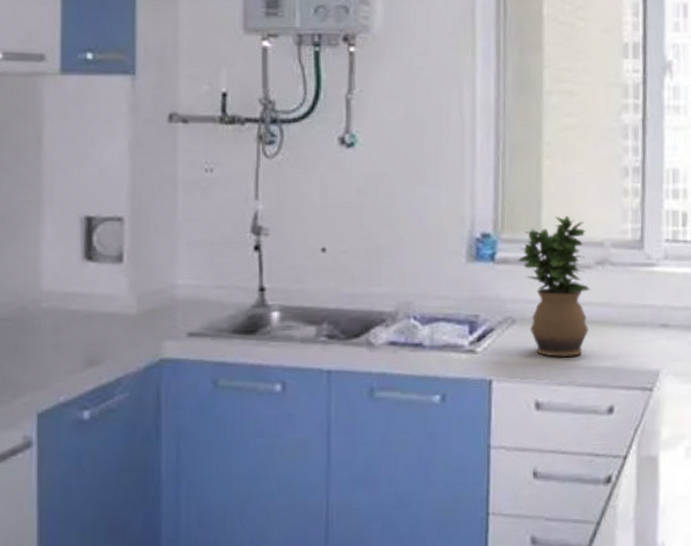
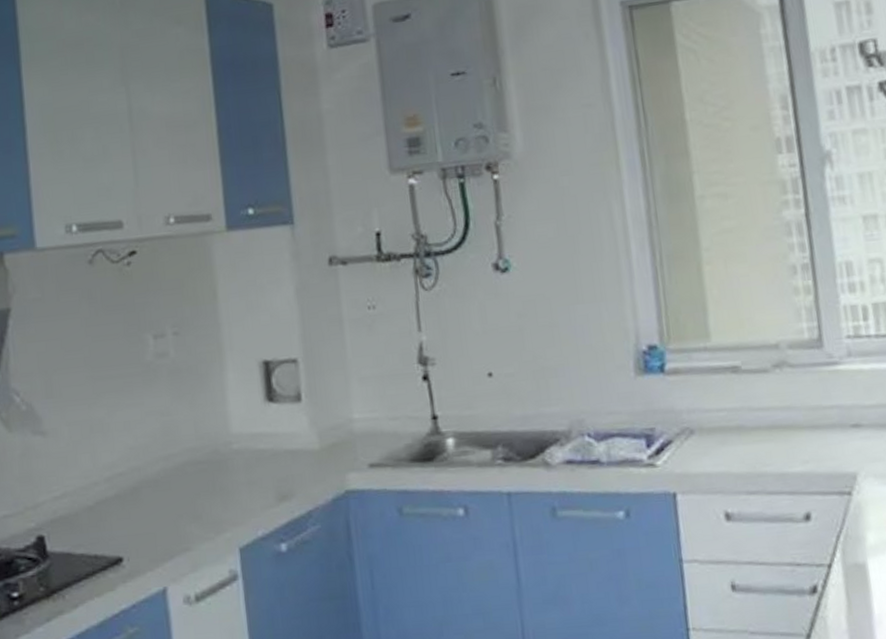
potted plant: present [517,216,590,357] -> none [688,320,773,466]

